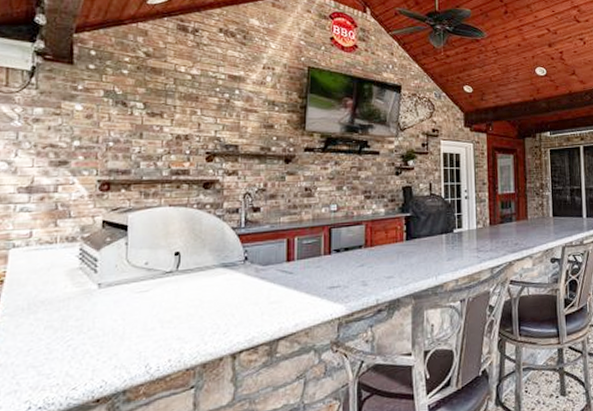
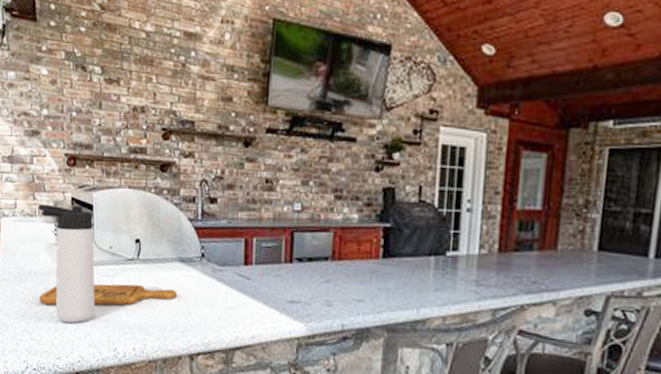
cutting board: none [54,294,218,333] -> present [40,283,177,305]
thermos bottle: none [59,227,127,349] -> present [38,203,95,324]

